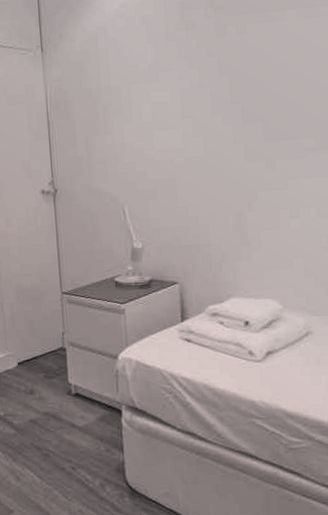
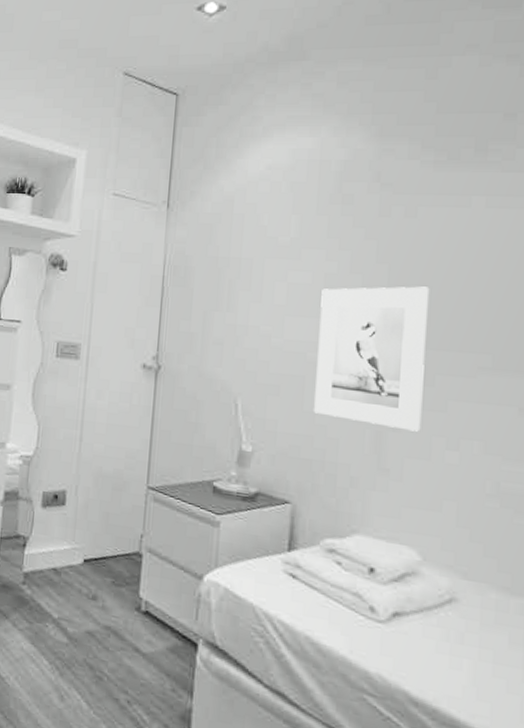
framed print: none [179,90,270,209] -> present [314,286,430,432]

